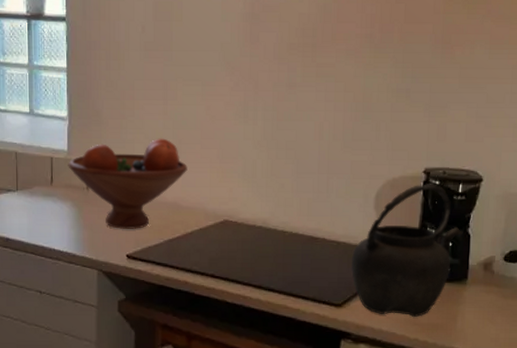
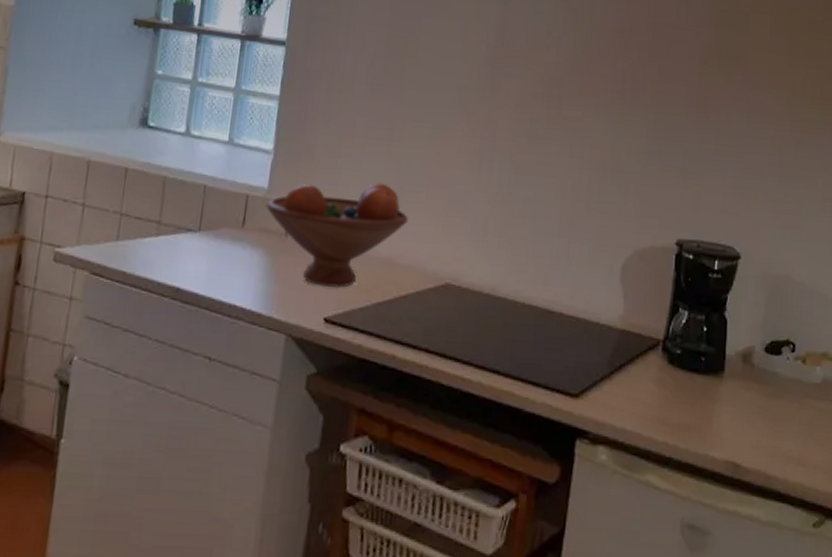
kettle: present [350,184,463,317] -> none [591,257,719,415]

